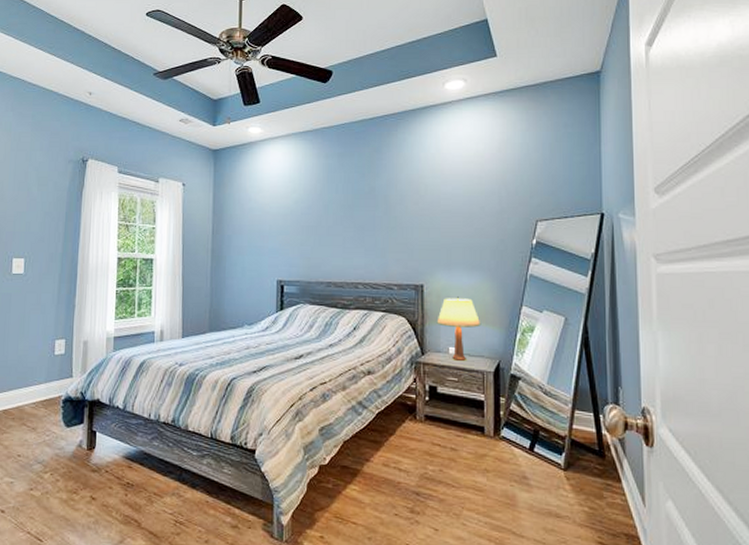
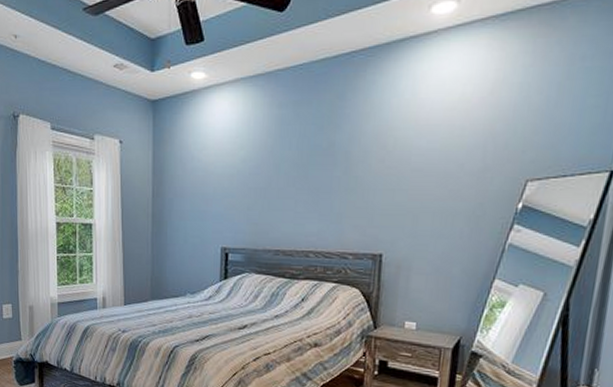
table lamp: present [437,297,481,362] -> none [394,268,445,337]

